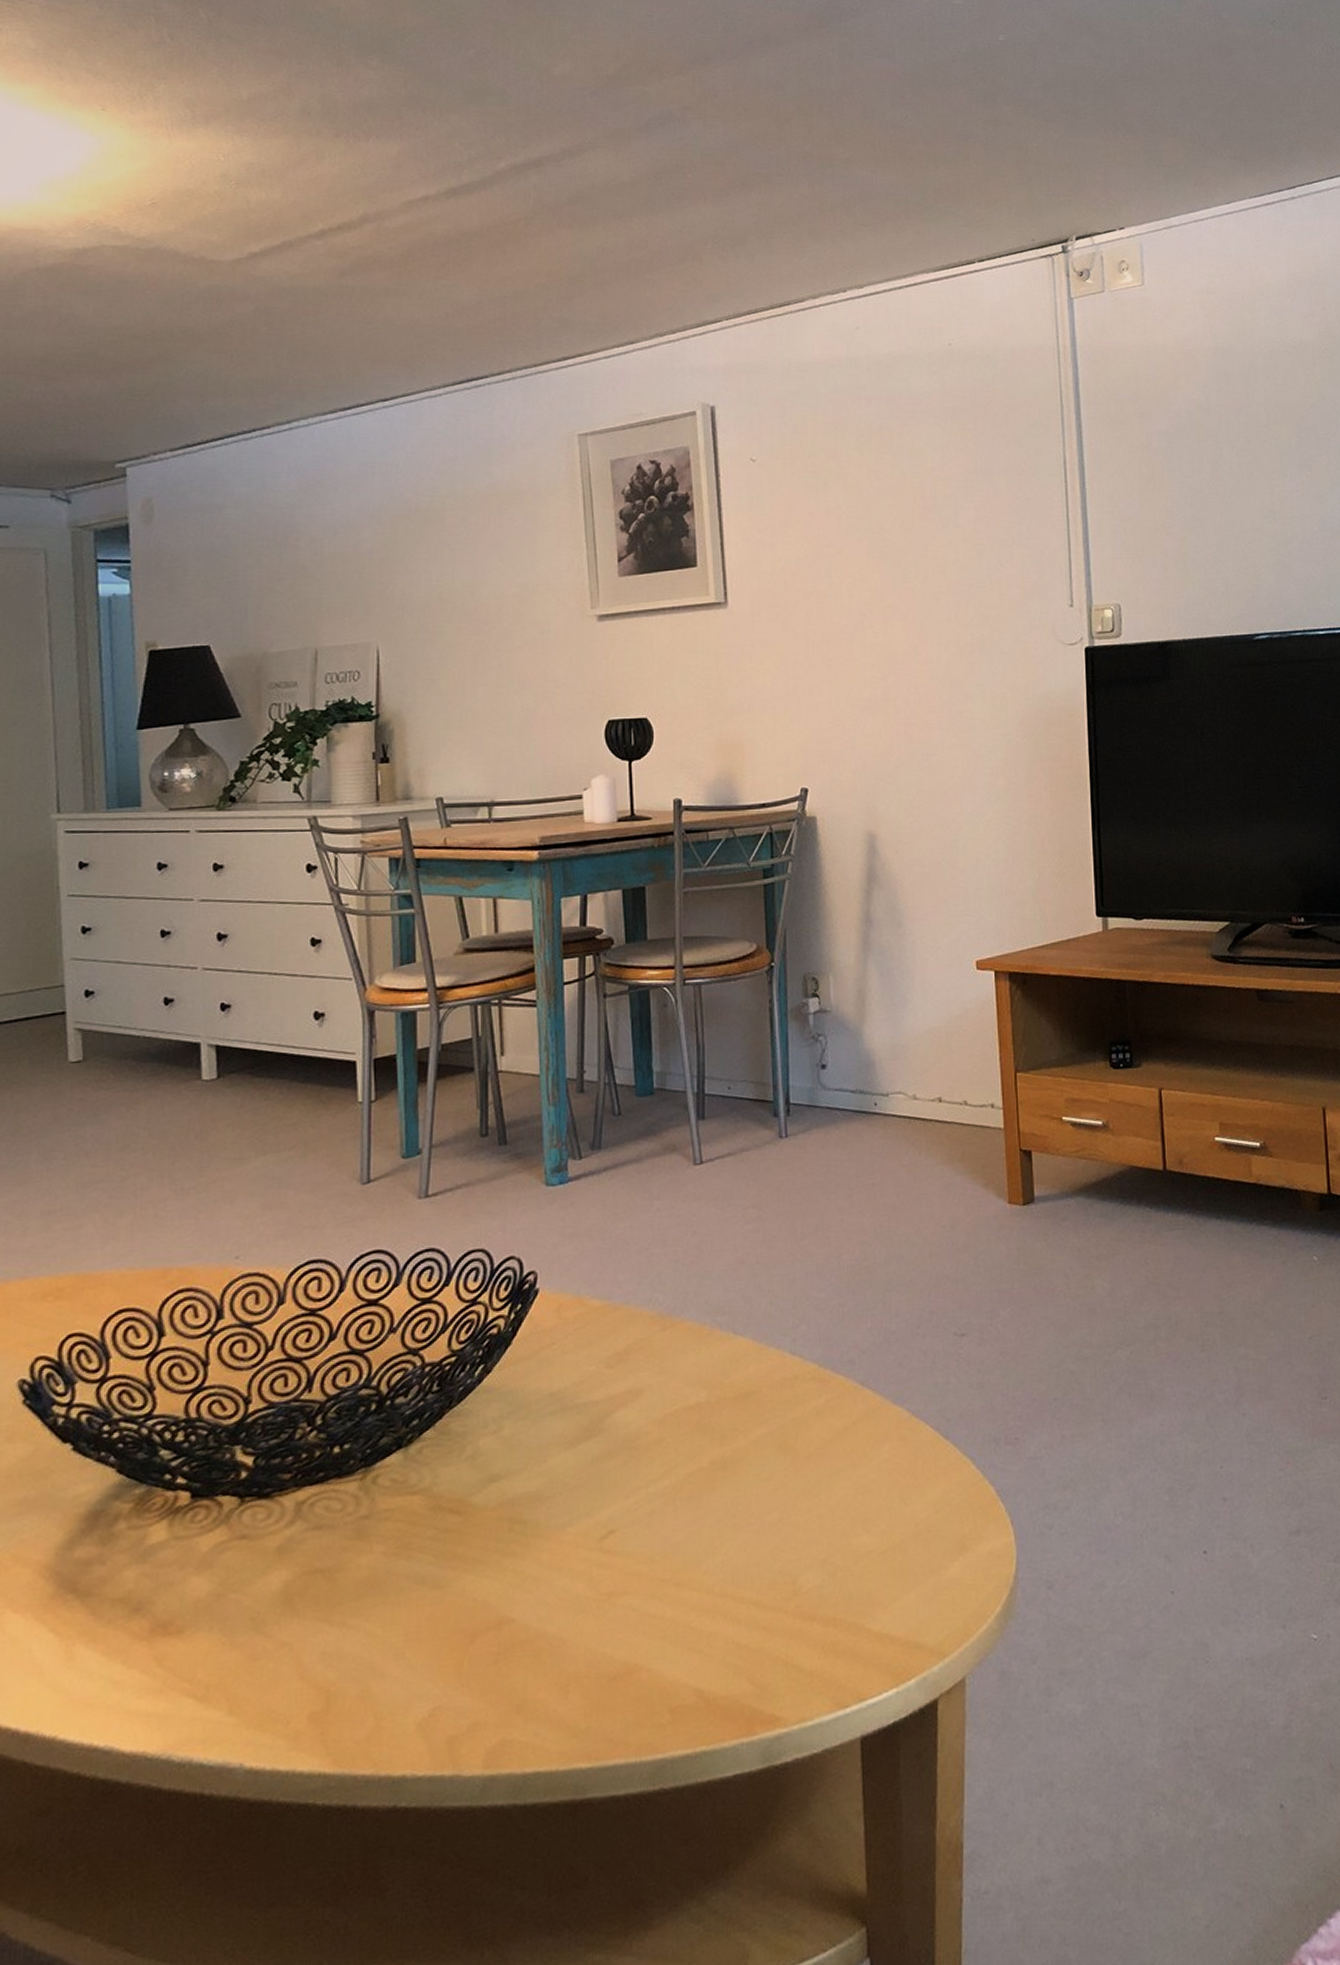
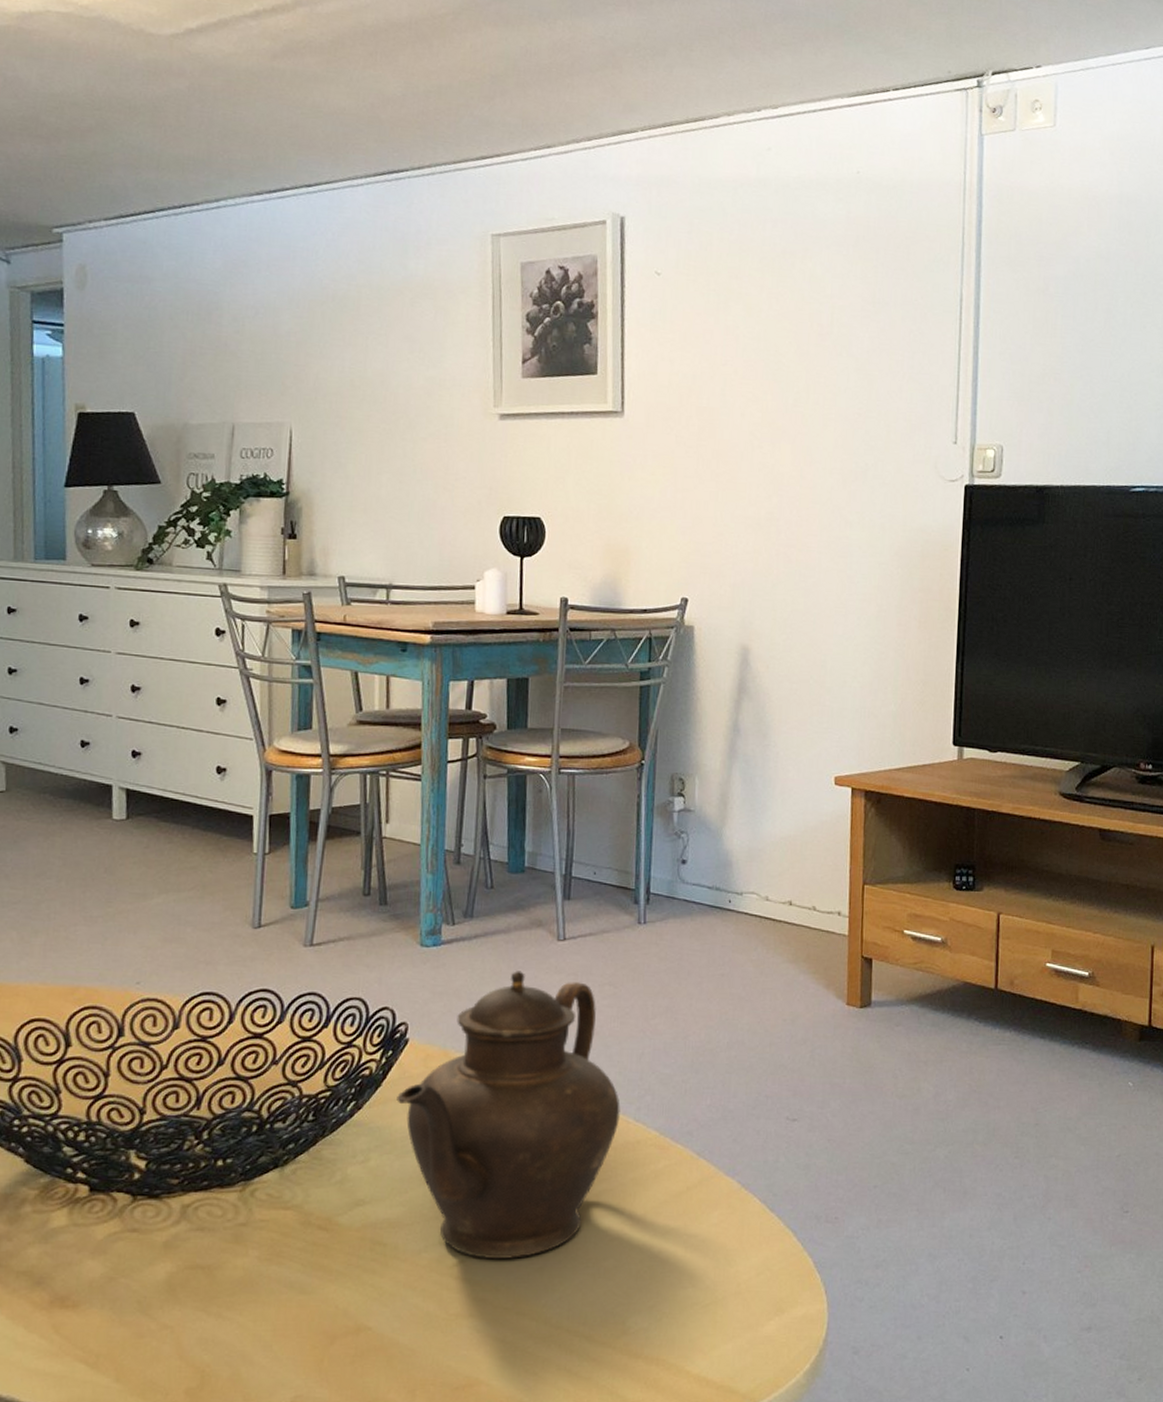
teapot: none [529,1202,774,1527] -> present [397,971,620,1259]

